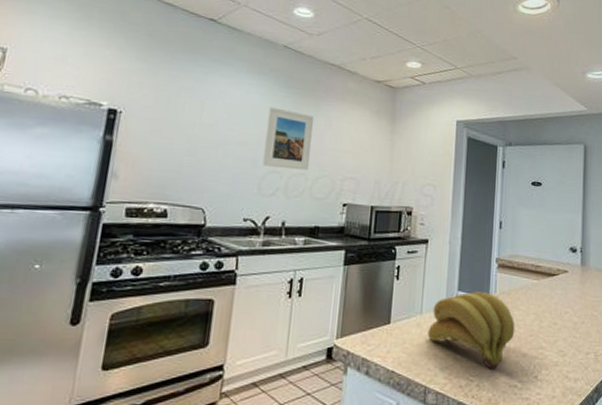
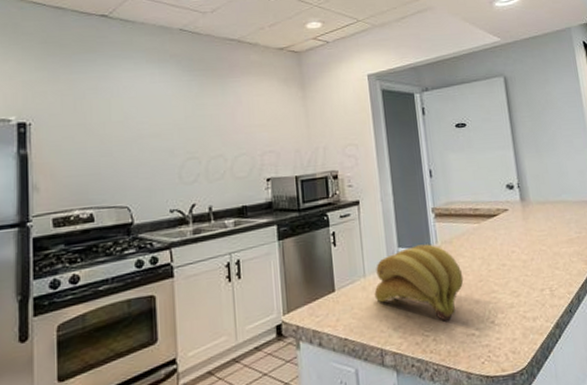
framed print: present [262,107,314,171] -> none [176,93,227,154]

